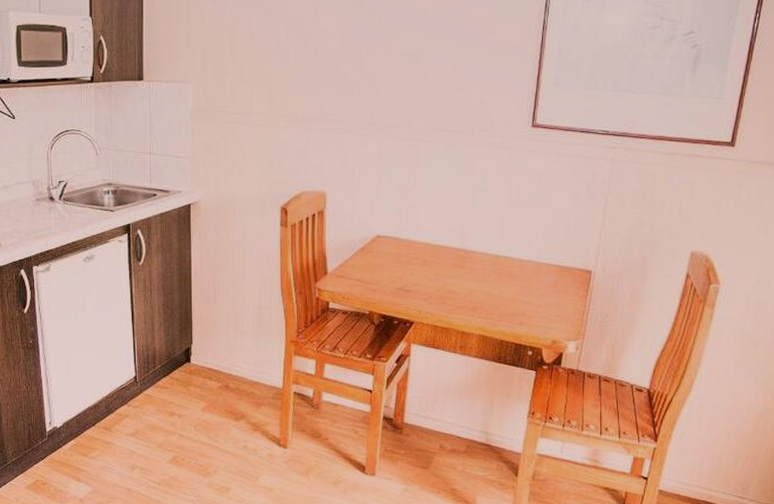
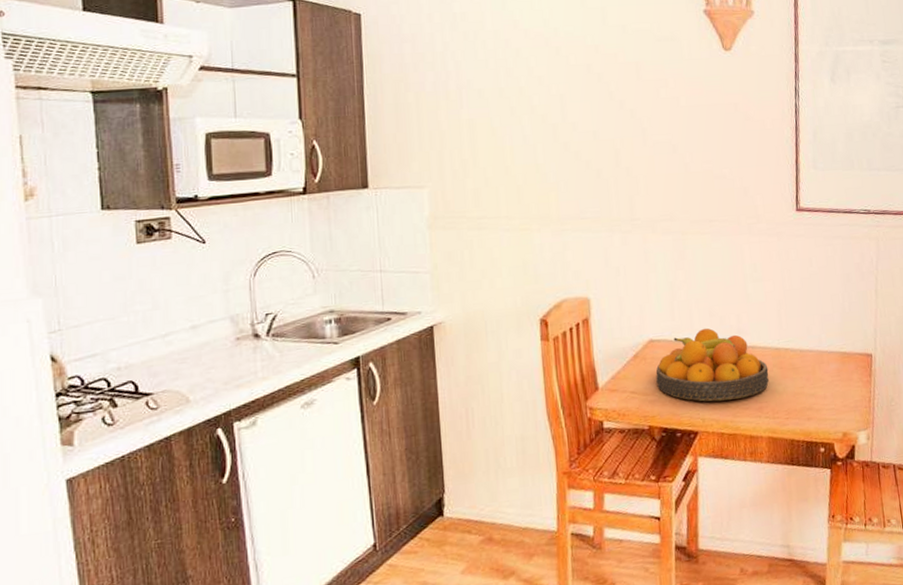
fruit bowl: none [380,230,486,297] -> present [655,328,769,402]

